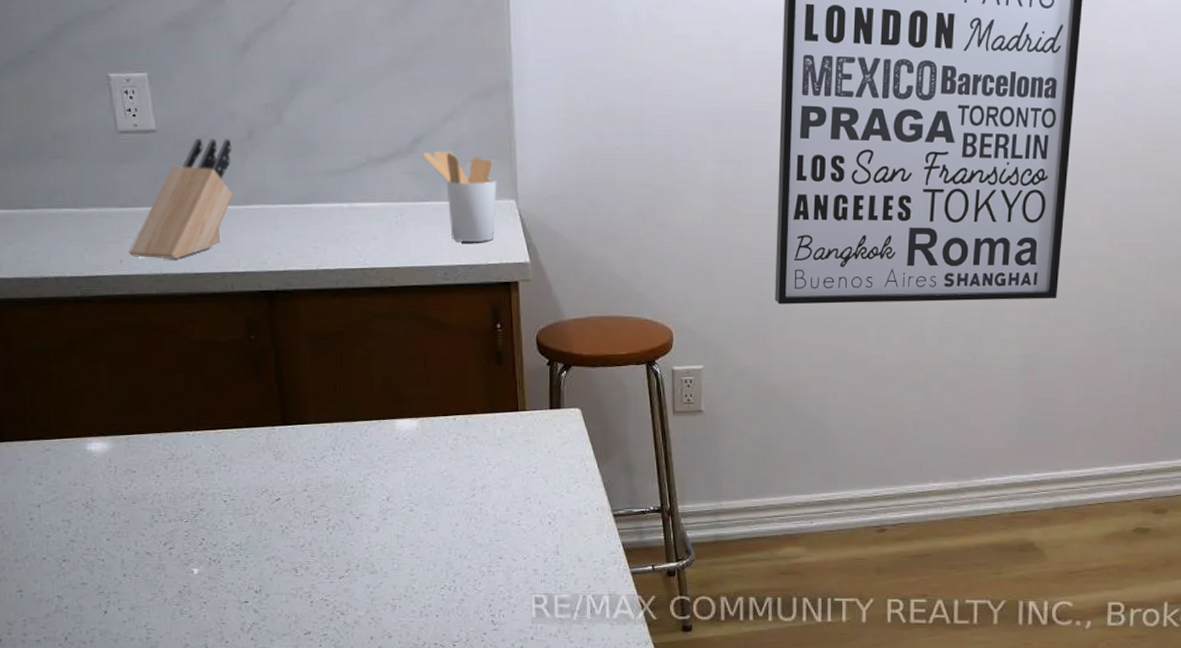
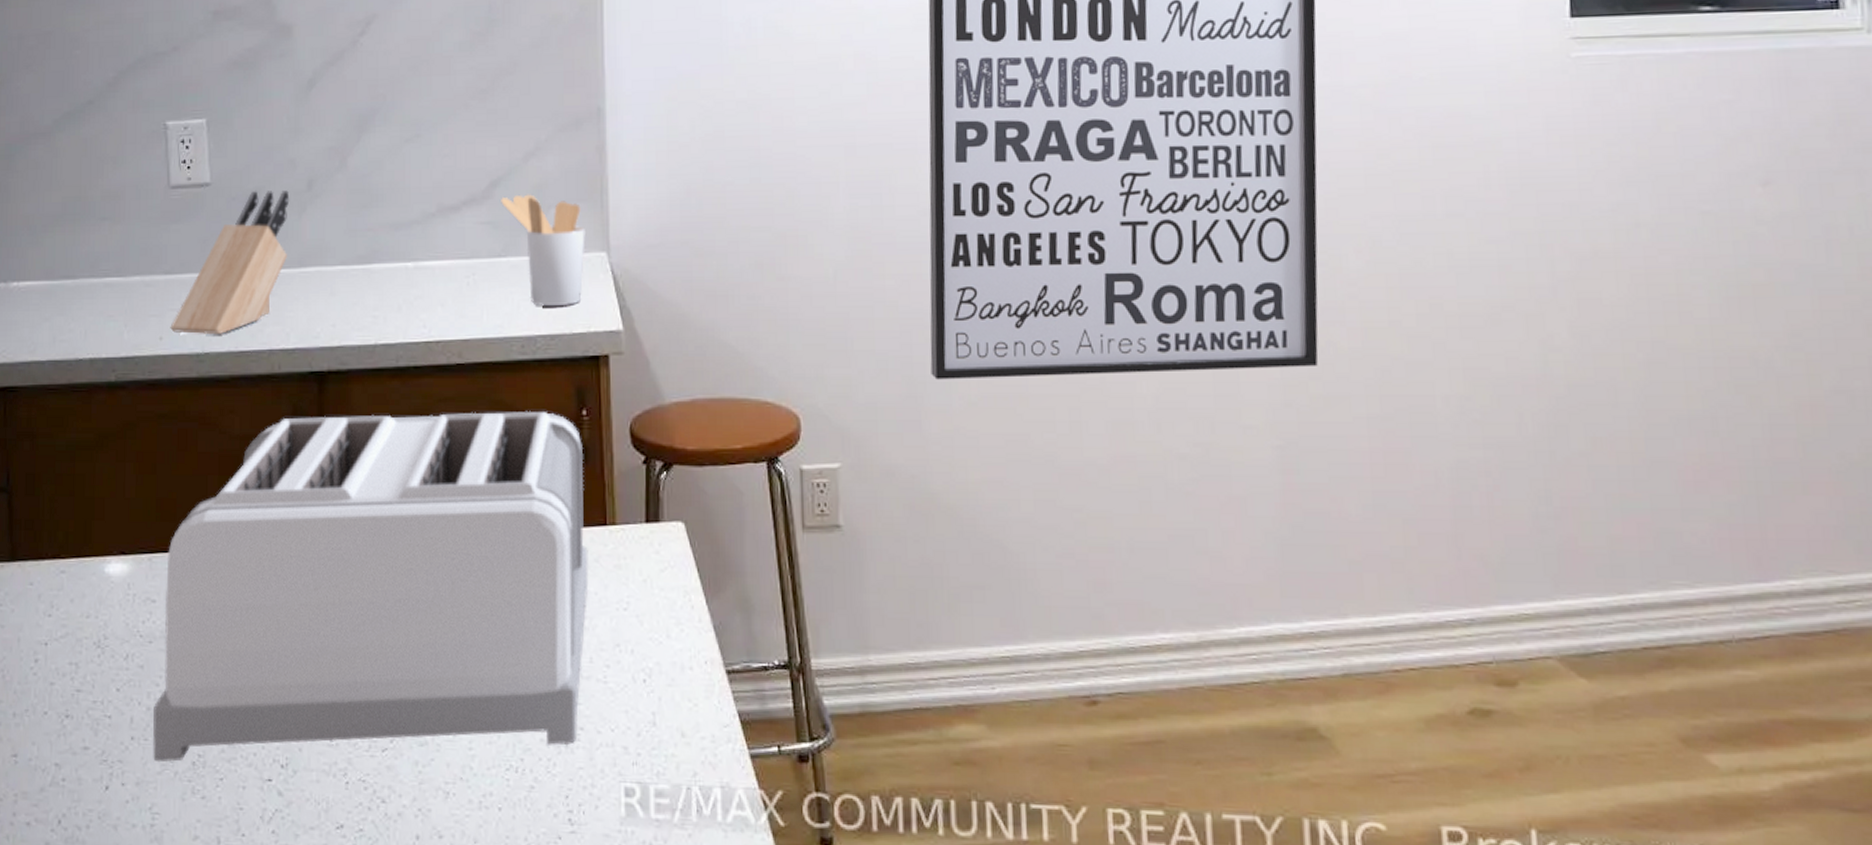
toaster: none [141,324,504,592] -> present [153,410,589,763]

